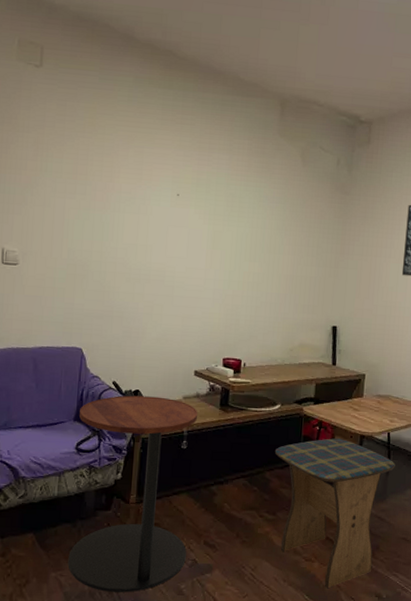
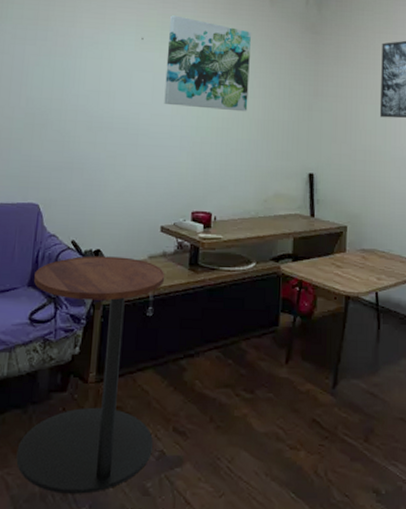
wall art: none [198,172,283,268] -> present [164,15,251,112]
stool: present [274,438,395,589] -> none [250,300,386,484]

